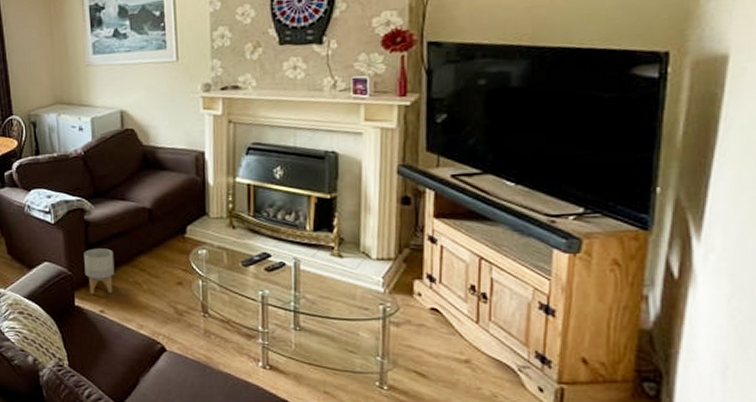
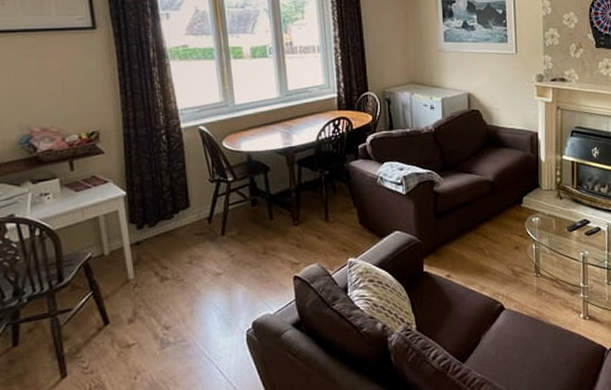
planter: present [84,248,115,294] -> none [433,217,461,260]

